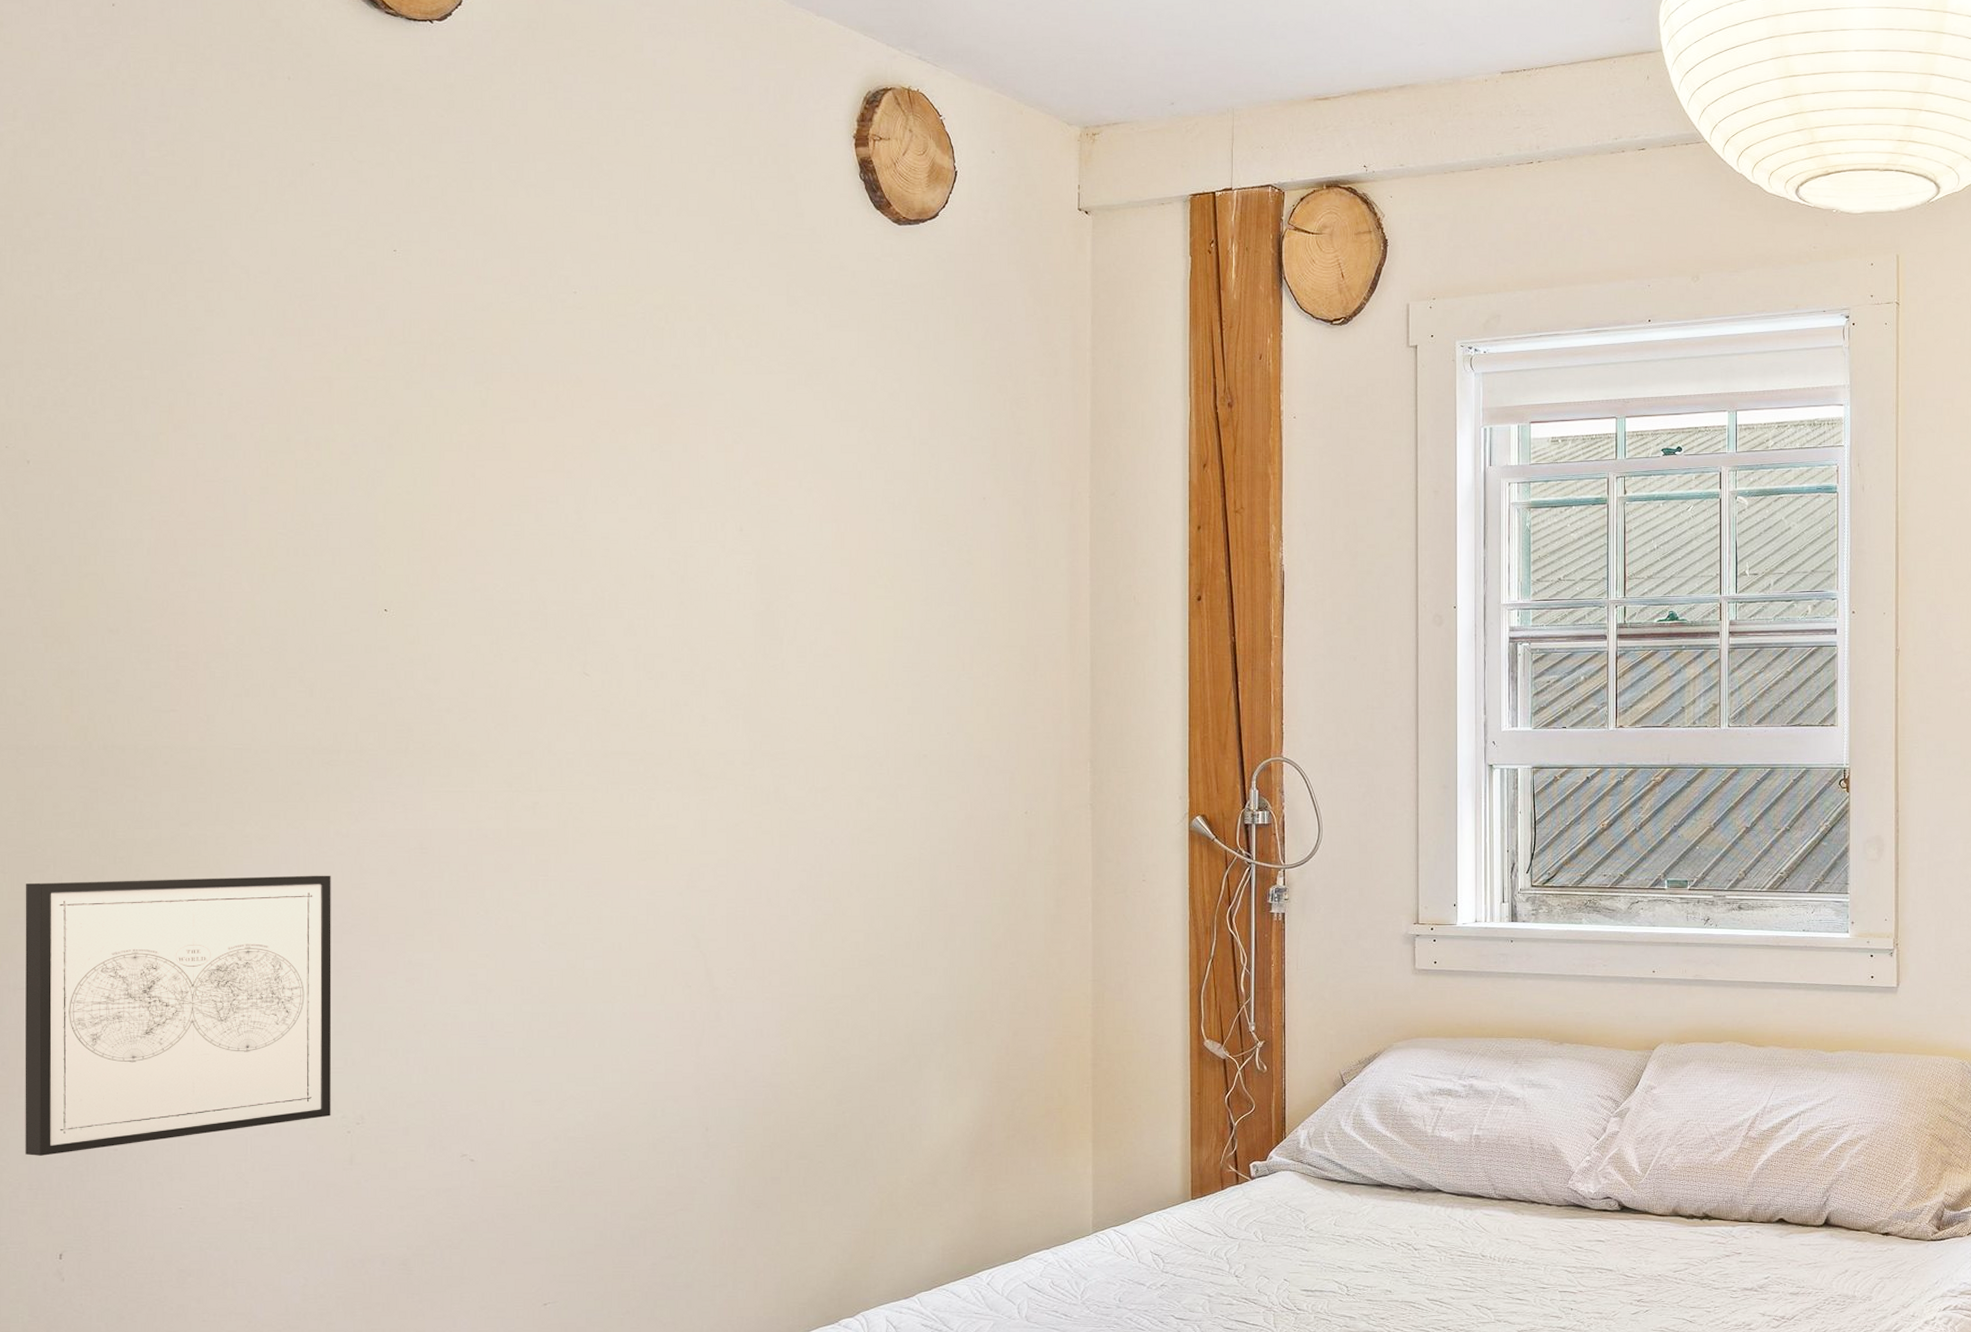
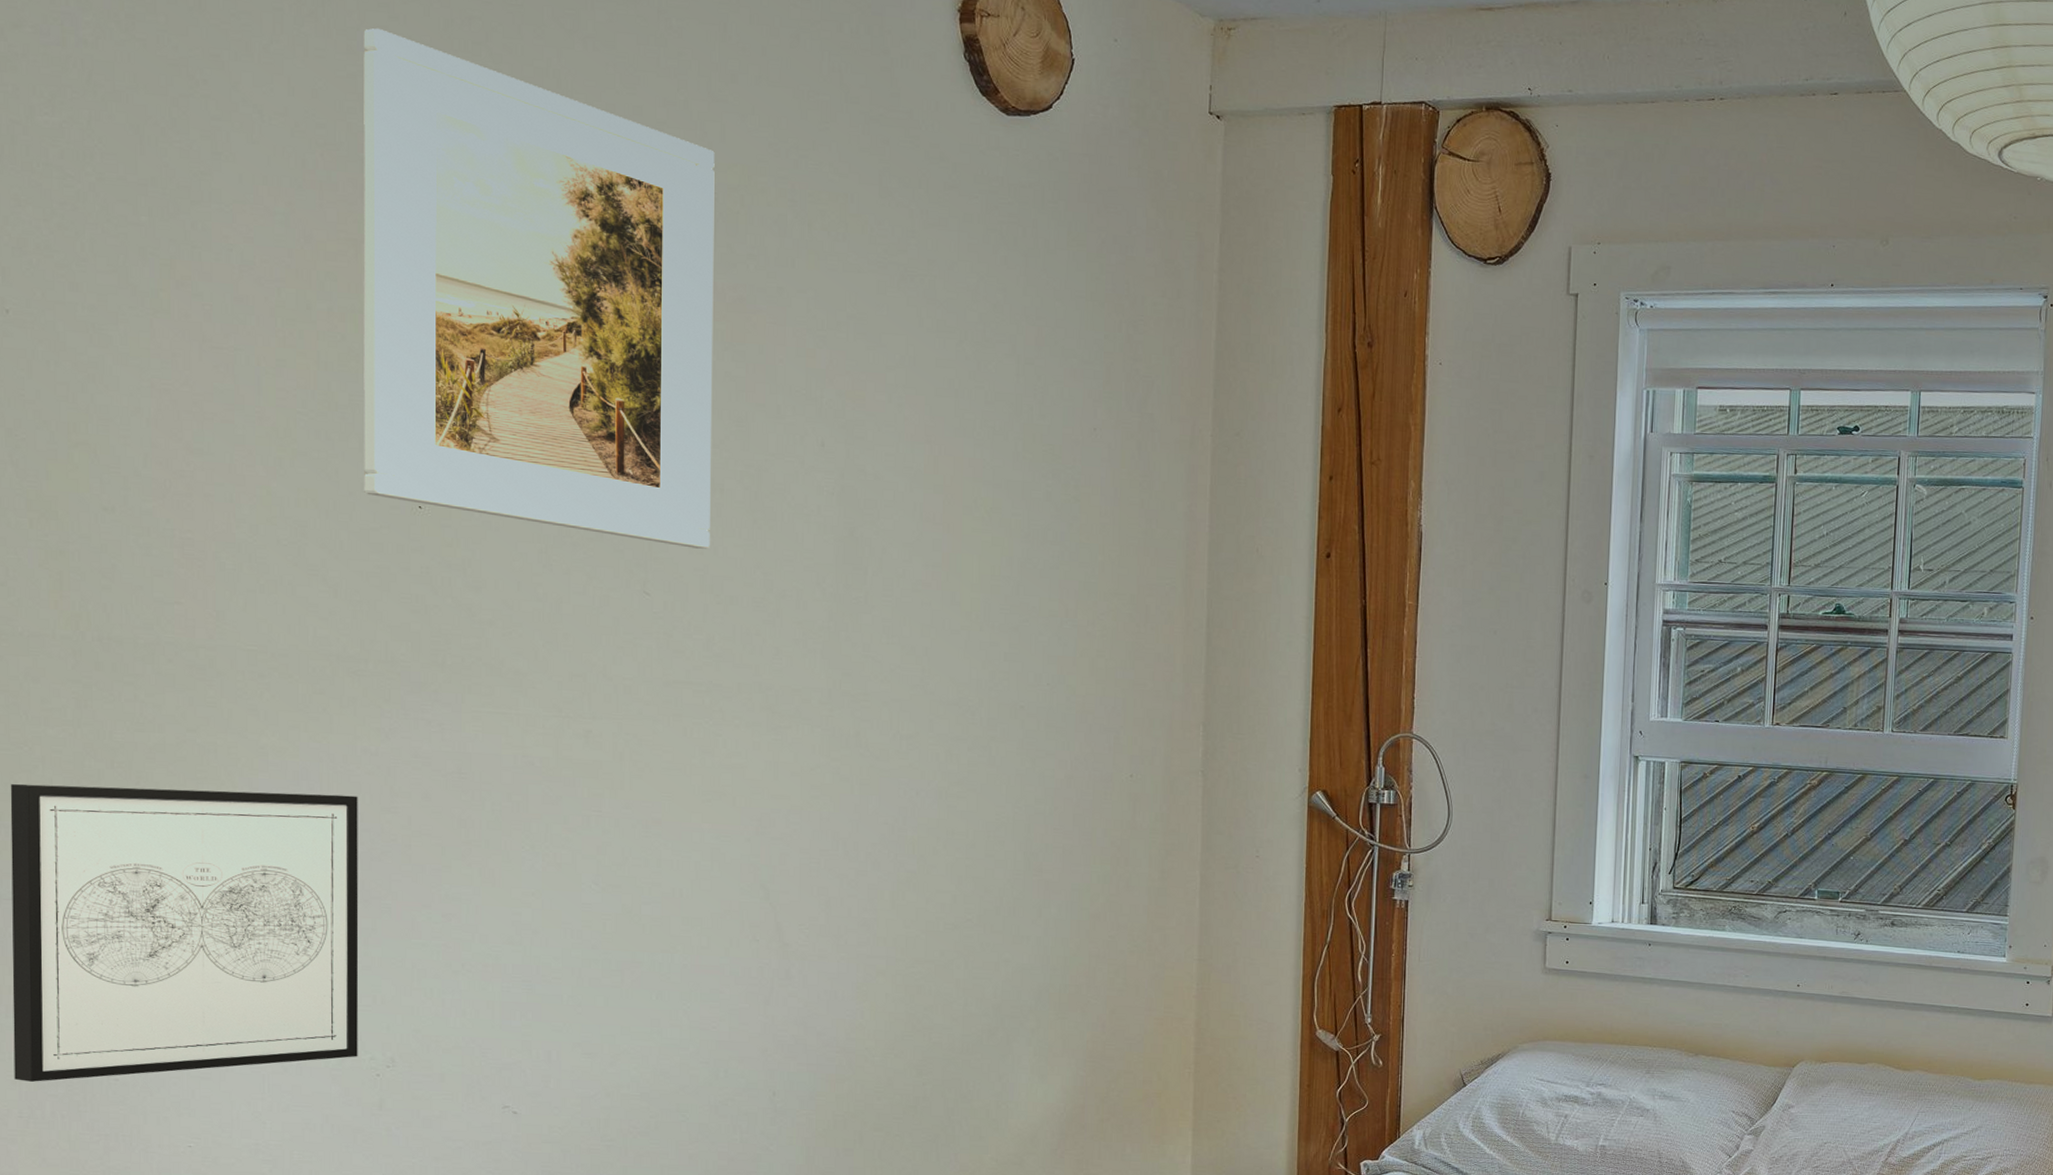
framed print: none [336,191,643,631] -> present [363,28,715,549]

